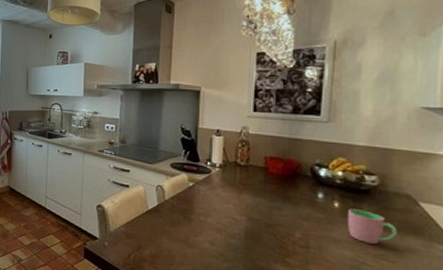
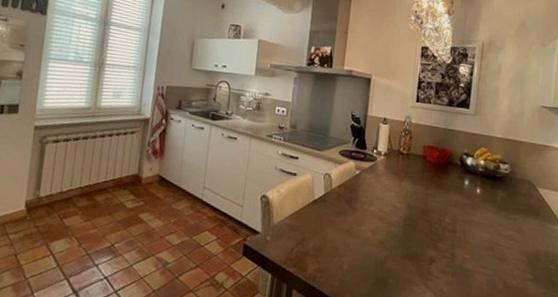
cup: present [347,208,397,244] -> none [486,194,522,226]

